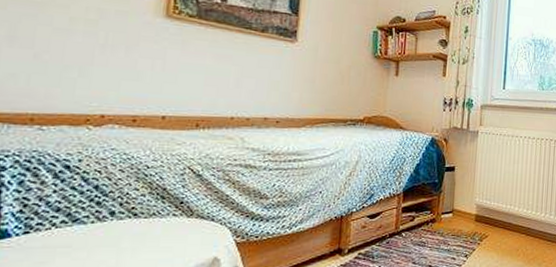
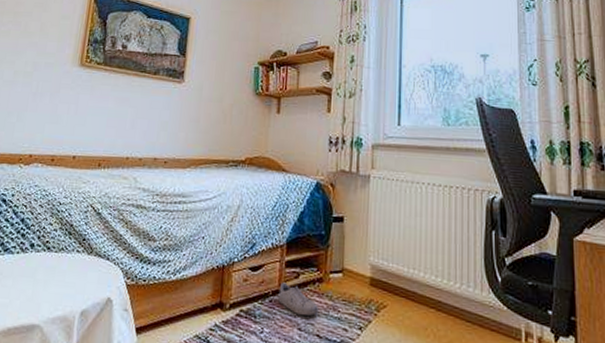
shoe: none [395,225,432,252] -> present [278,282,320,317]

